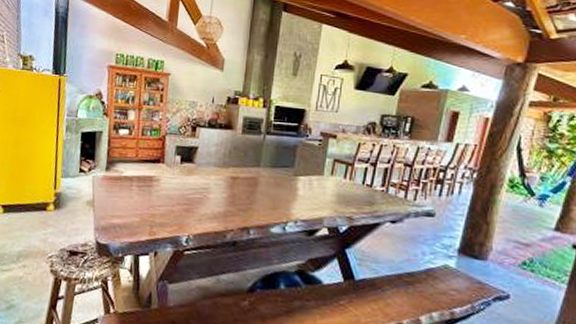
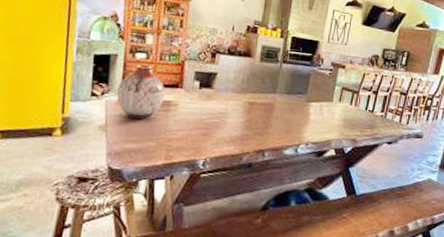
vase: none [102,141,148,195] -> present [116,65,165,120]

